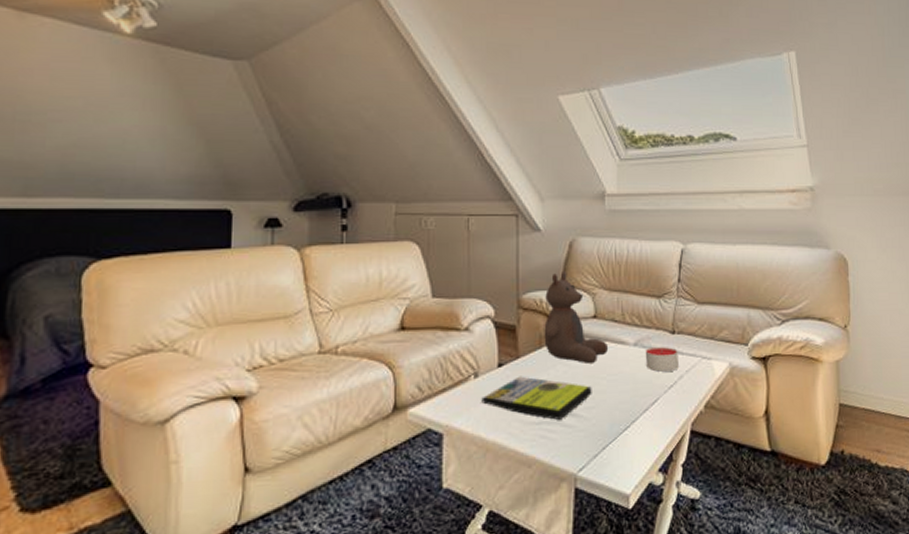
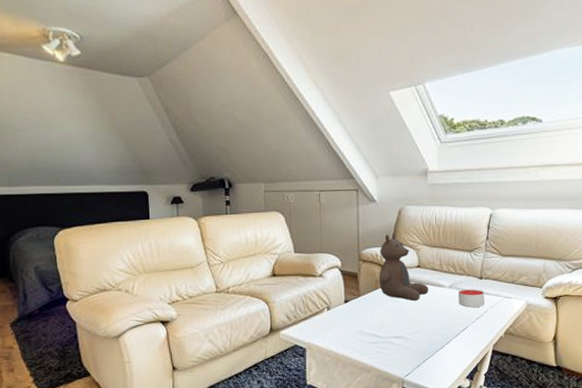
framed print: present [481,376,592,420] -> none [333,309,416,341]

